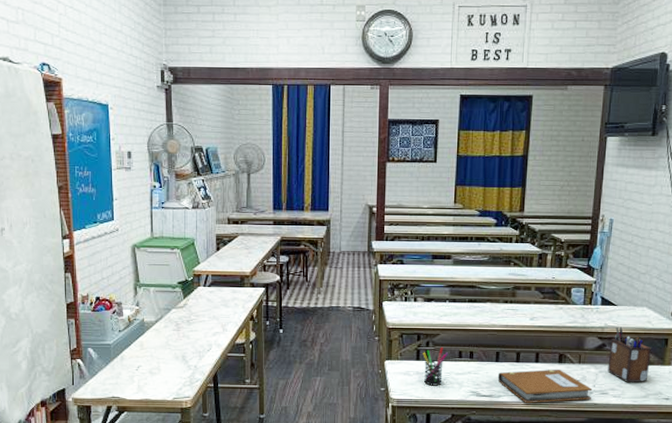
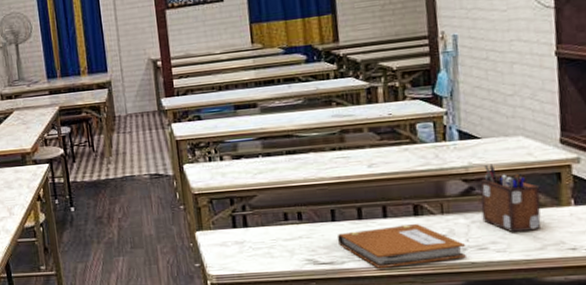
pen holder: present [423,347,448,386] -> none [239,209,270,257]

